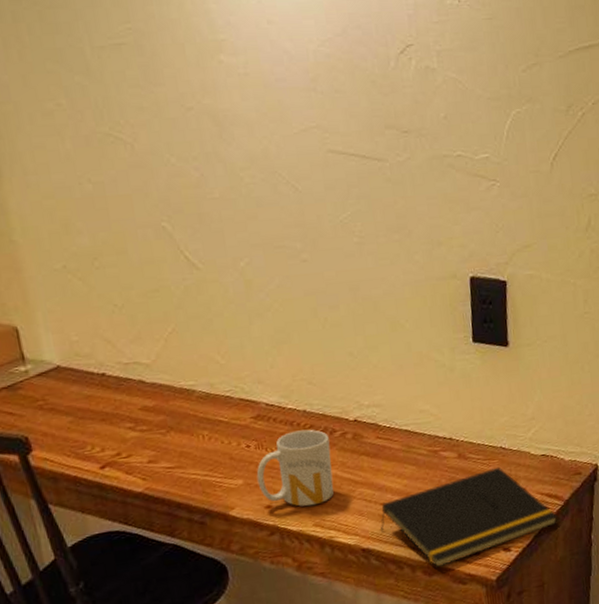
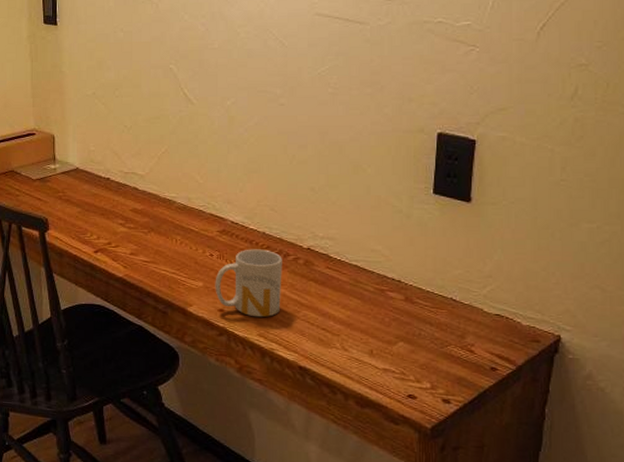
notepad: present [380,466,558,568] -> none [318,317,507,402]

